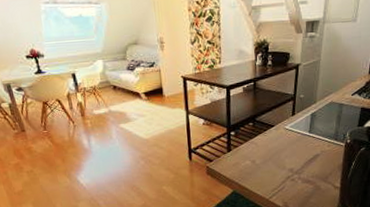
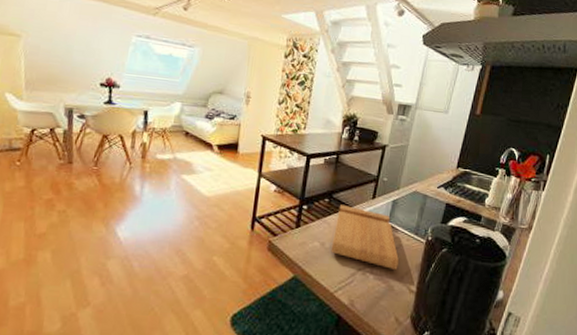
cutting board: none [261,125,322,173] -> present [331,205,399,270]

